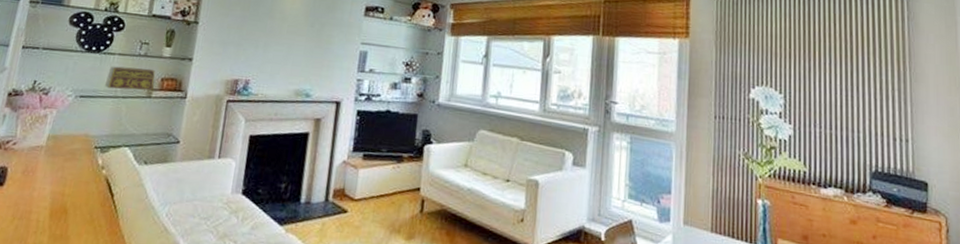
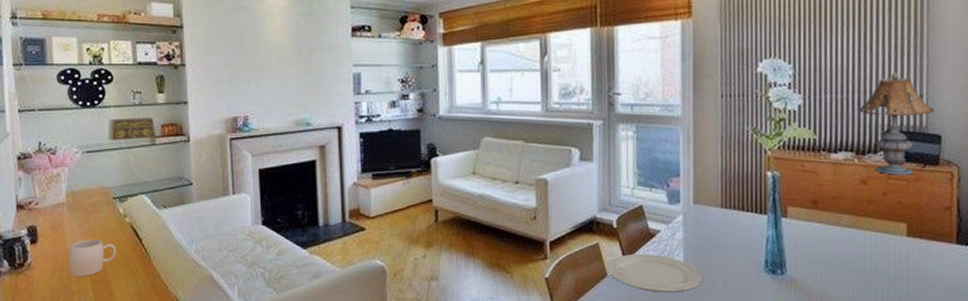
mug: none [29,188,86,229] -> present [68,239,117,277]
table lamp: none [847,113,921,220] -> present [858,72,935,175]

